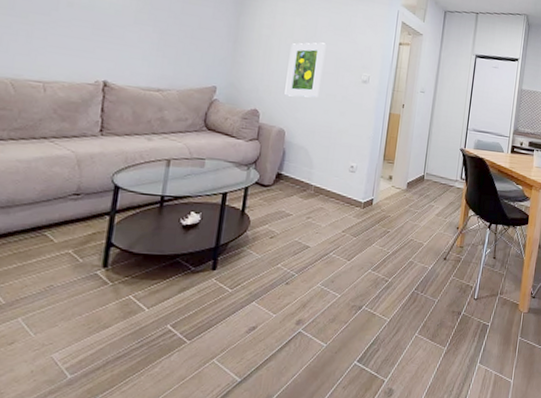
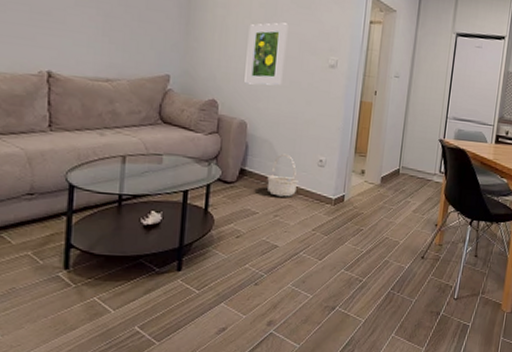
basket: none [301,159,331,200] -> present [266,153,298,197]

